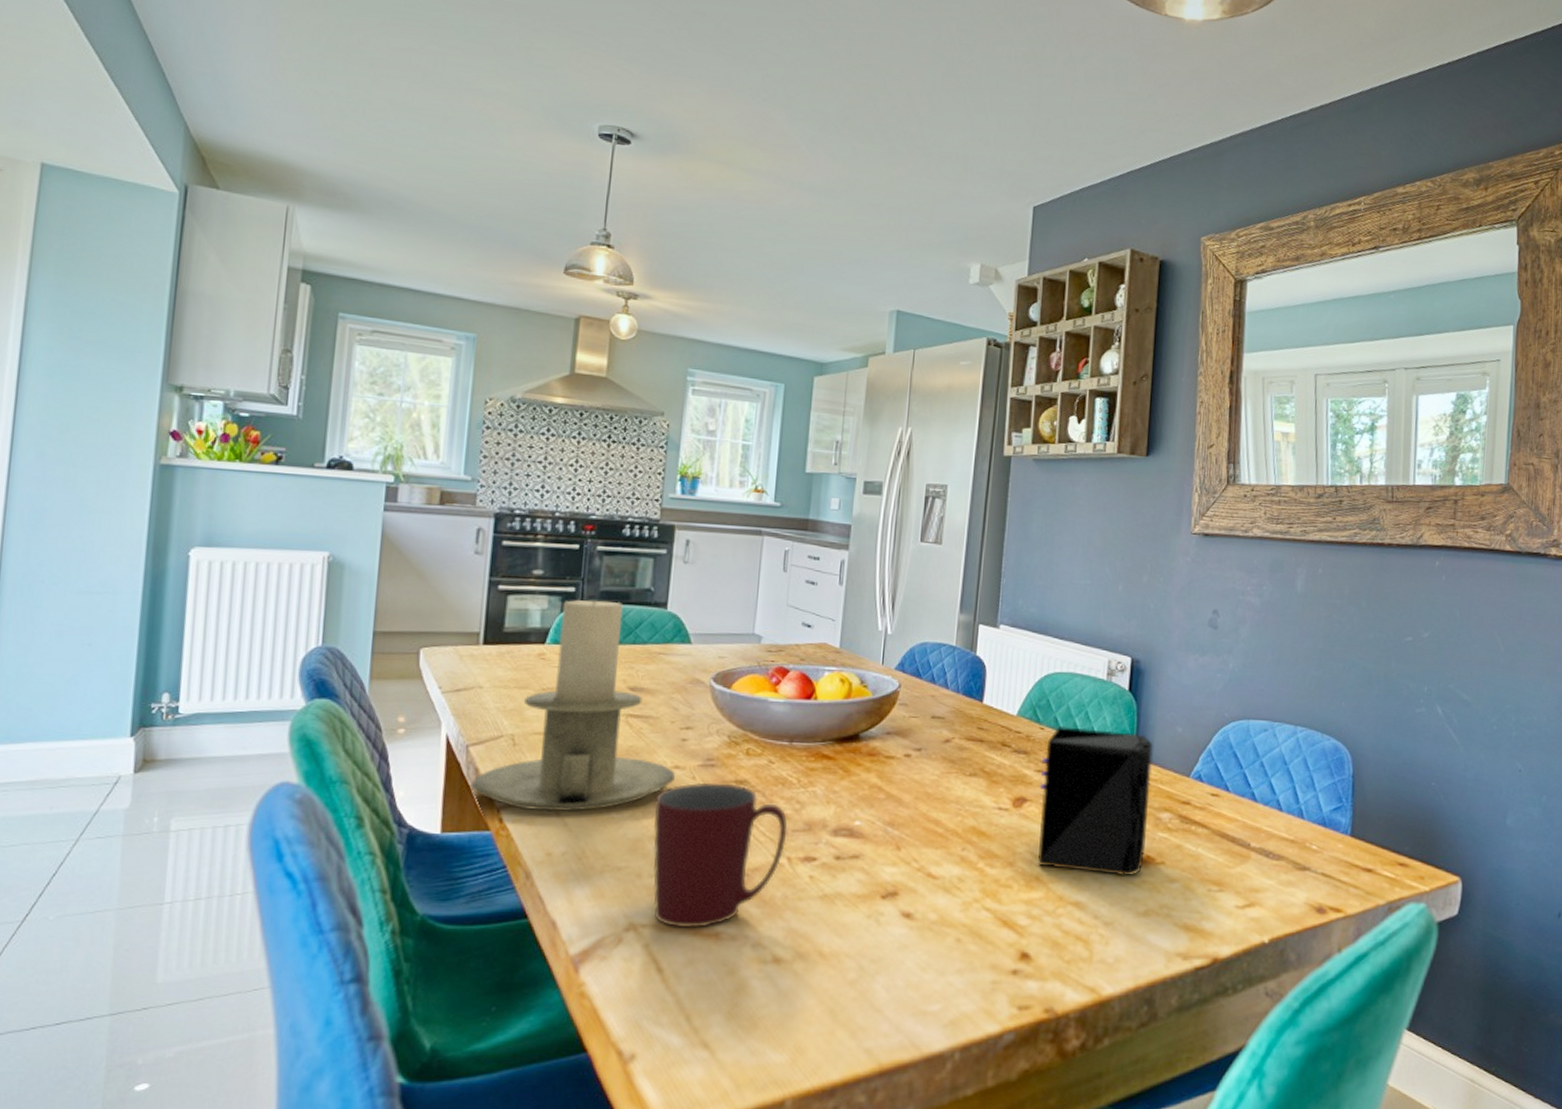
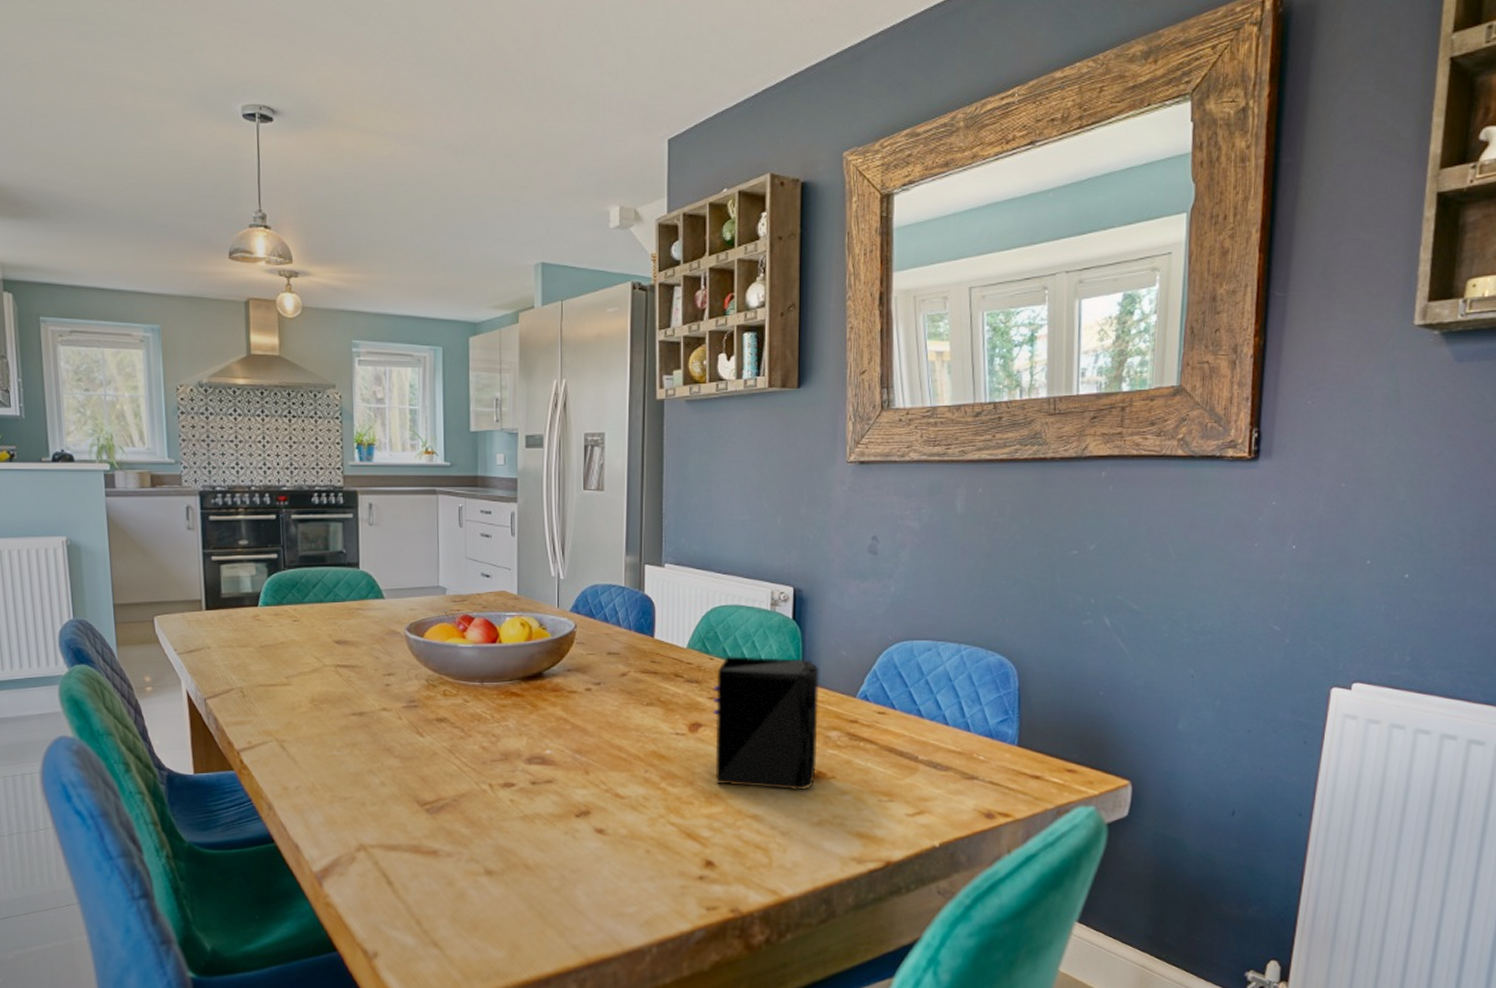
candle holder: present [470,600,675,812] -> none [212,564,383,752]
mug: present [653,782,788,928] -> none [369,721,487,847]

